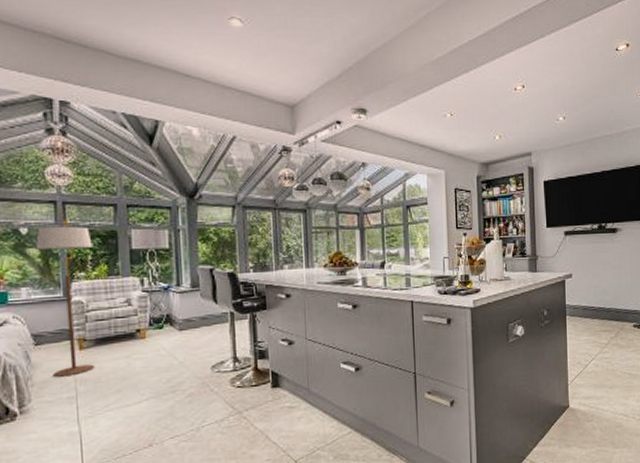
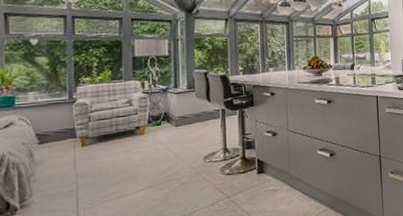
floor lamp: present [36,220,95,377] -> none [45,32,98,172]

